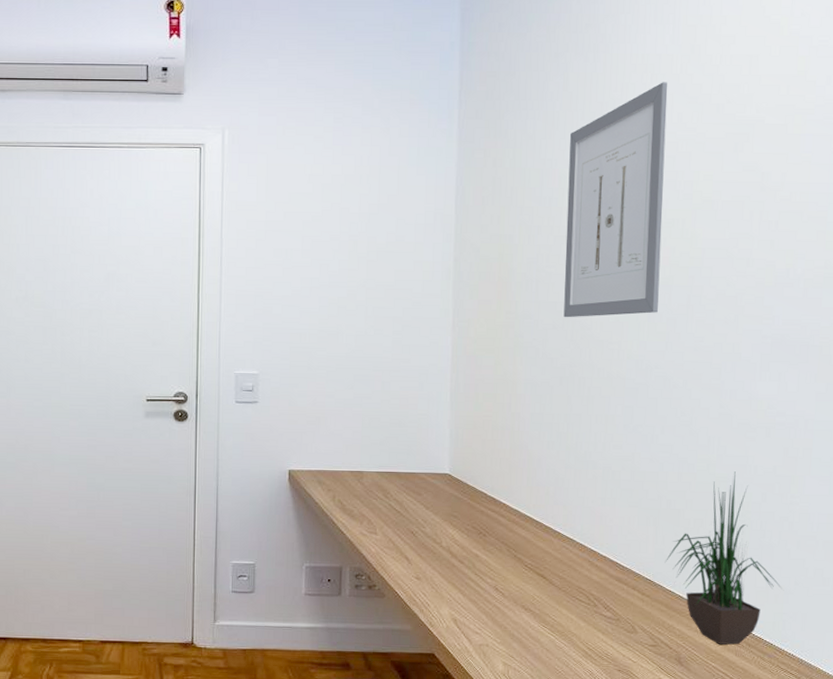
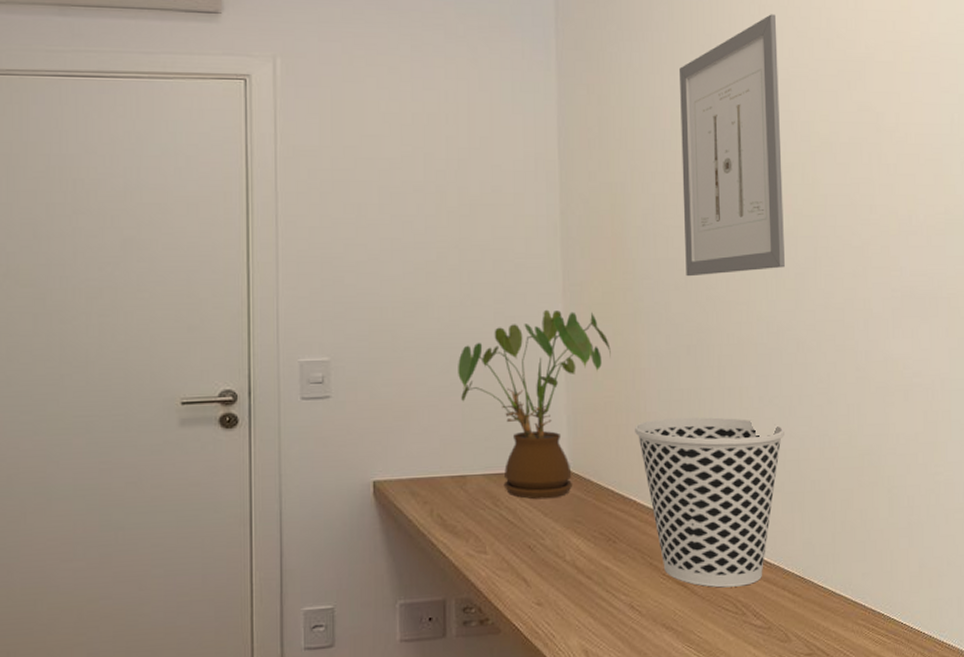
house plant: none [360,341,491,496] -> present [458,309,611,500]
wastebasket: none [508,437,645,583] -> present [635,417,784,588]
potted plant: present [664,471,782,645] -> none [814,442,935,644]

